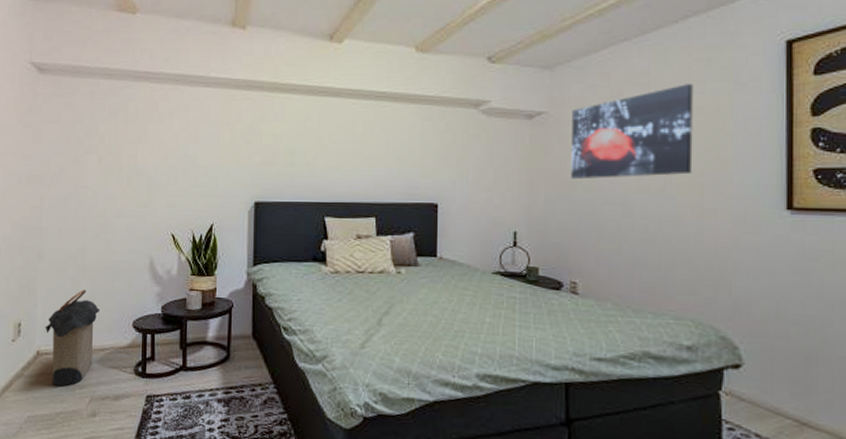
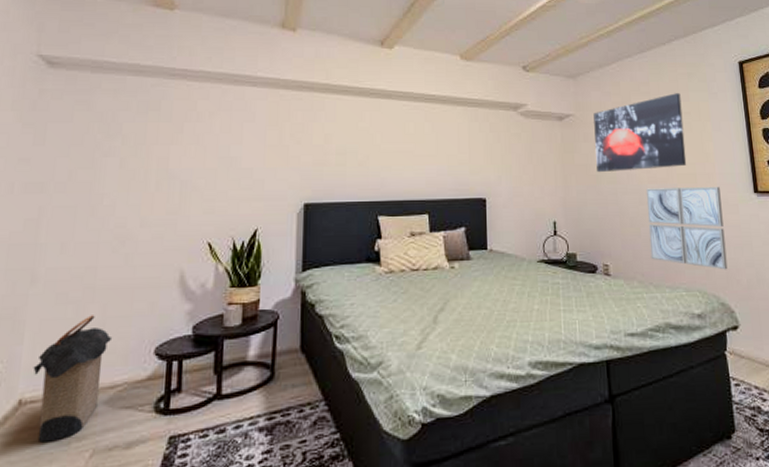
wall art: none [631,199,736,300] -> present [646,187,728,270]

